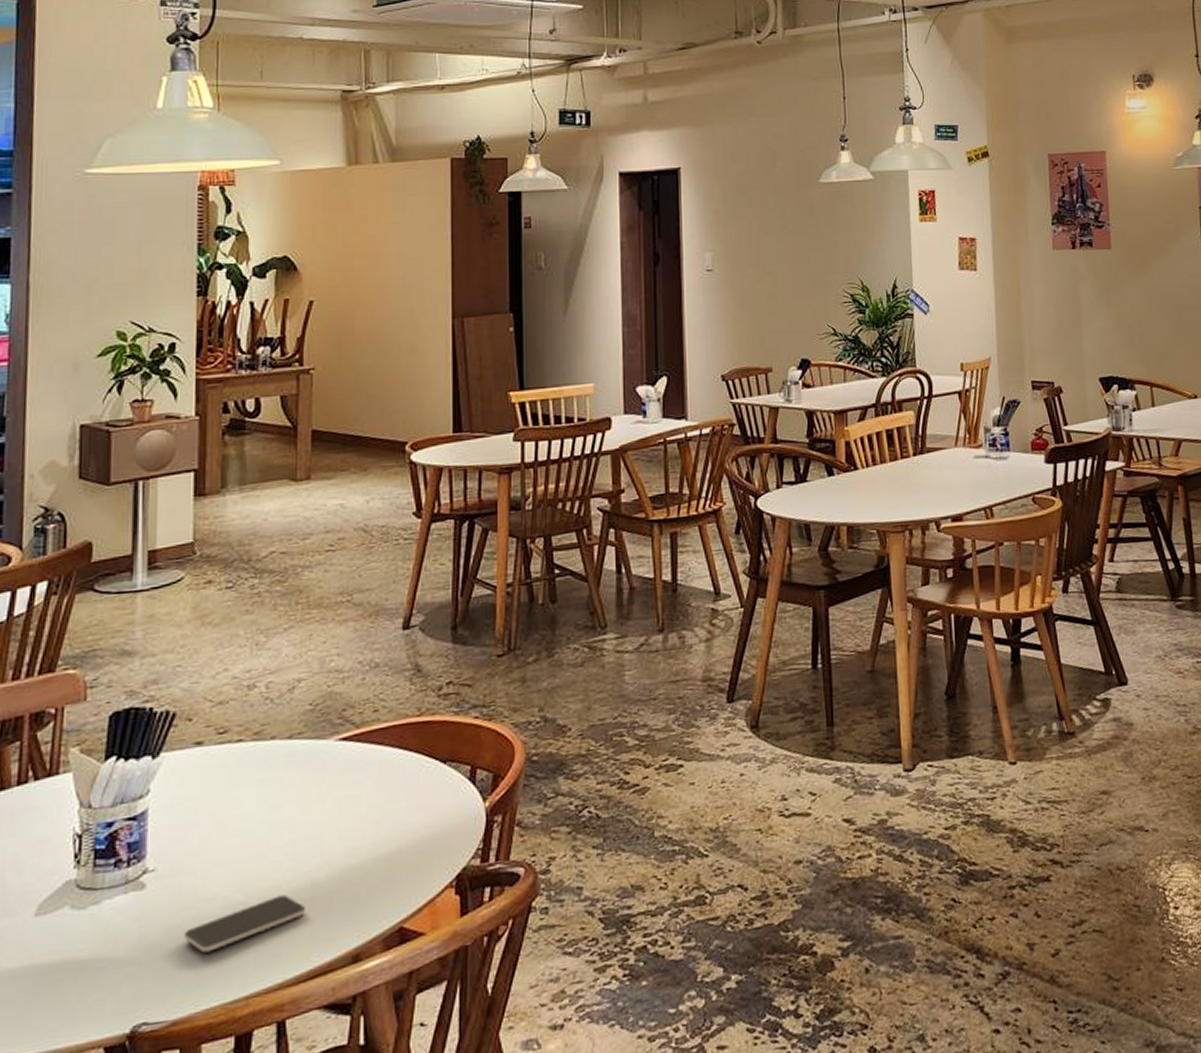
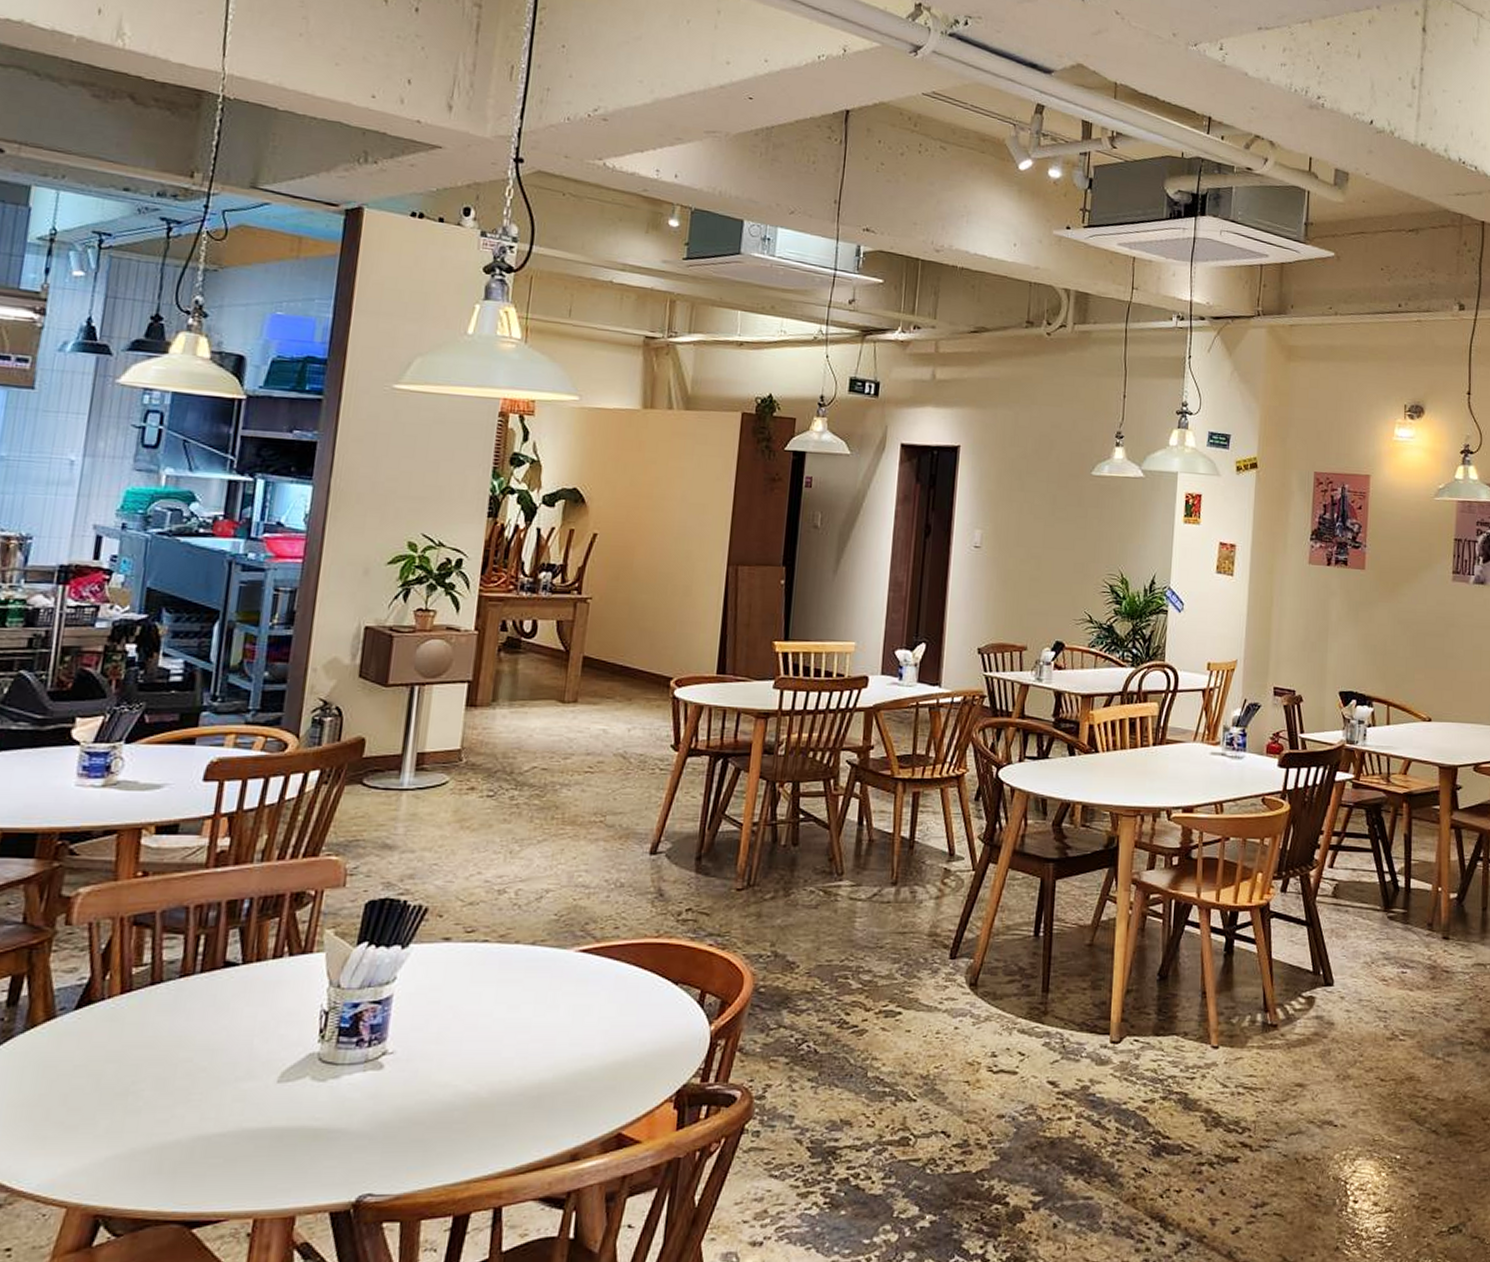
smartphone: present [184,894,307,953] -> none [414,1090,533,1135]

